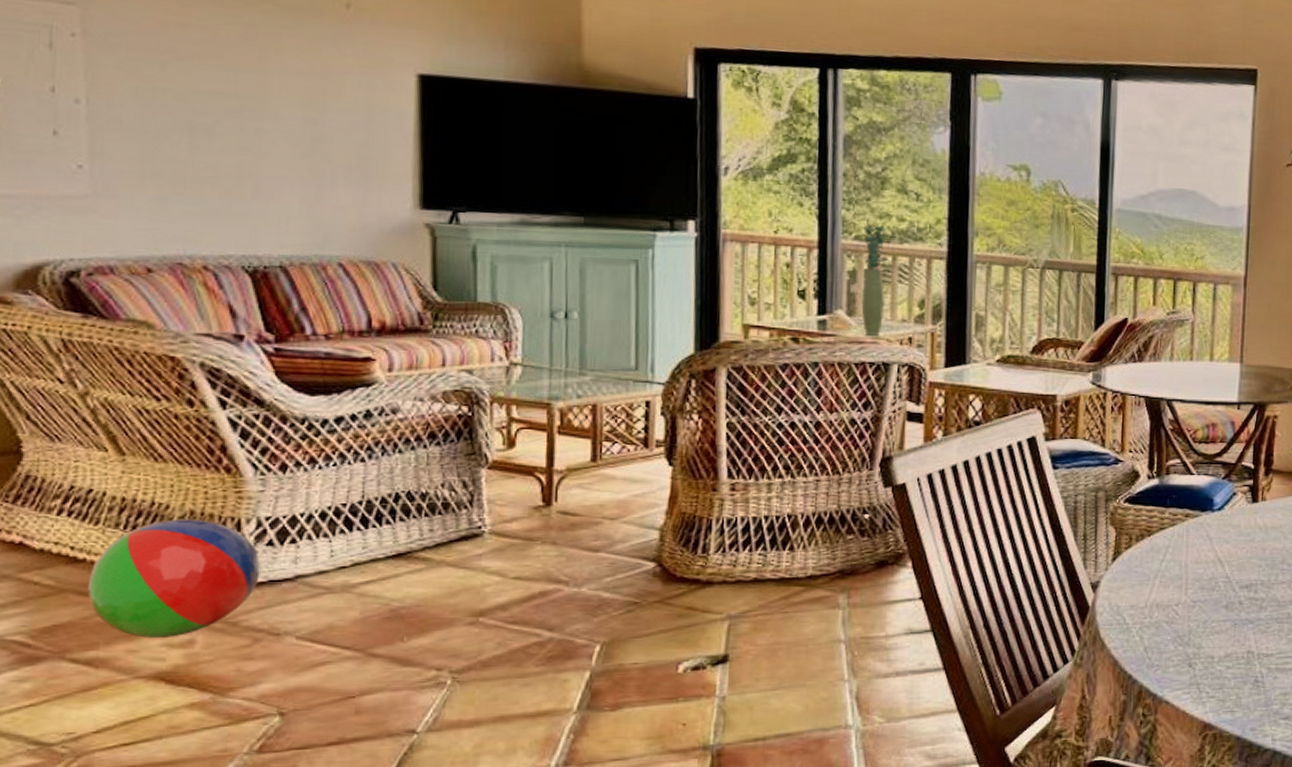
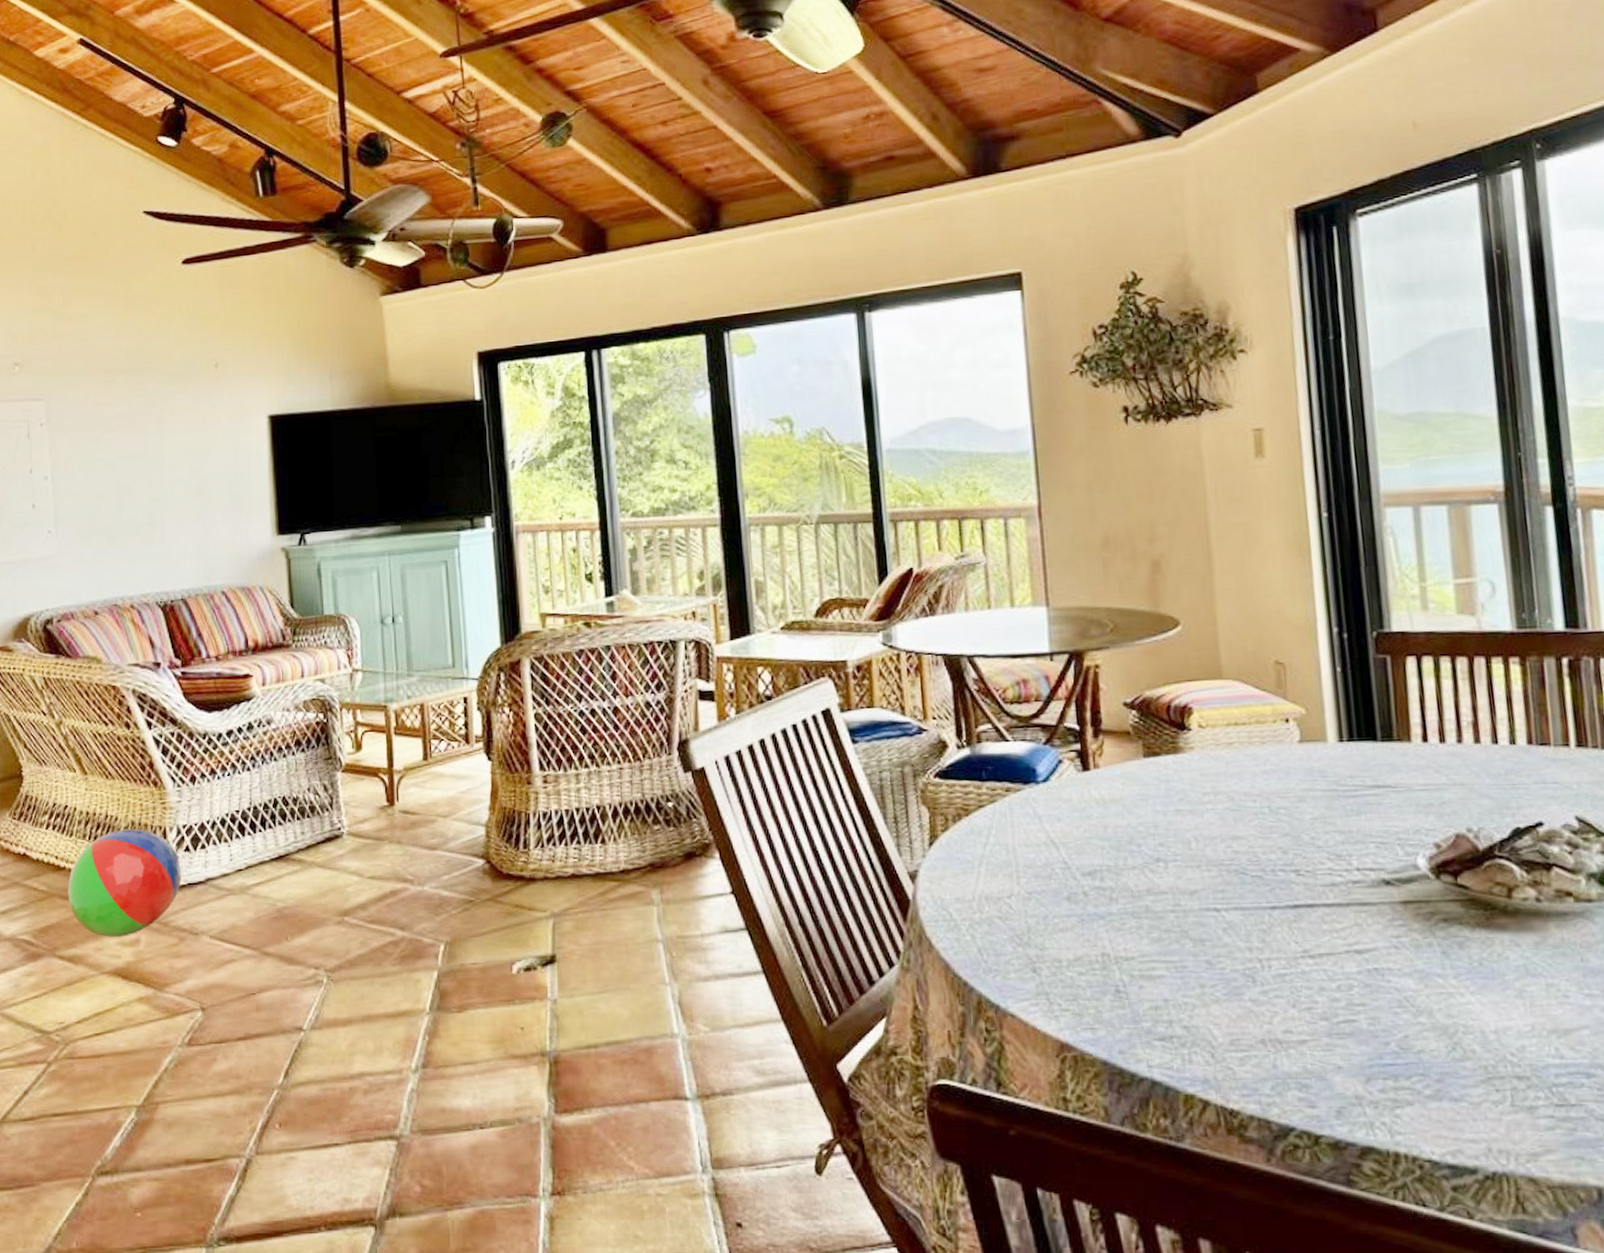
vase: present [860,219,886,336] -> none [639,494,667,613]

